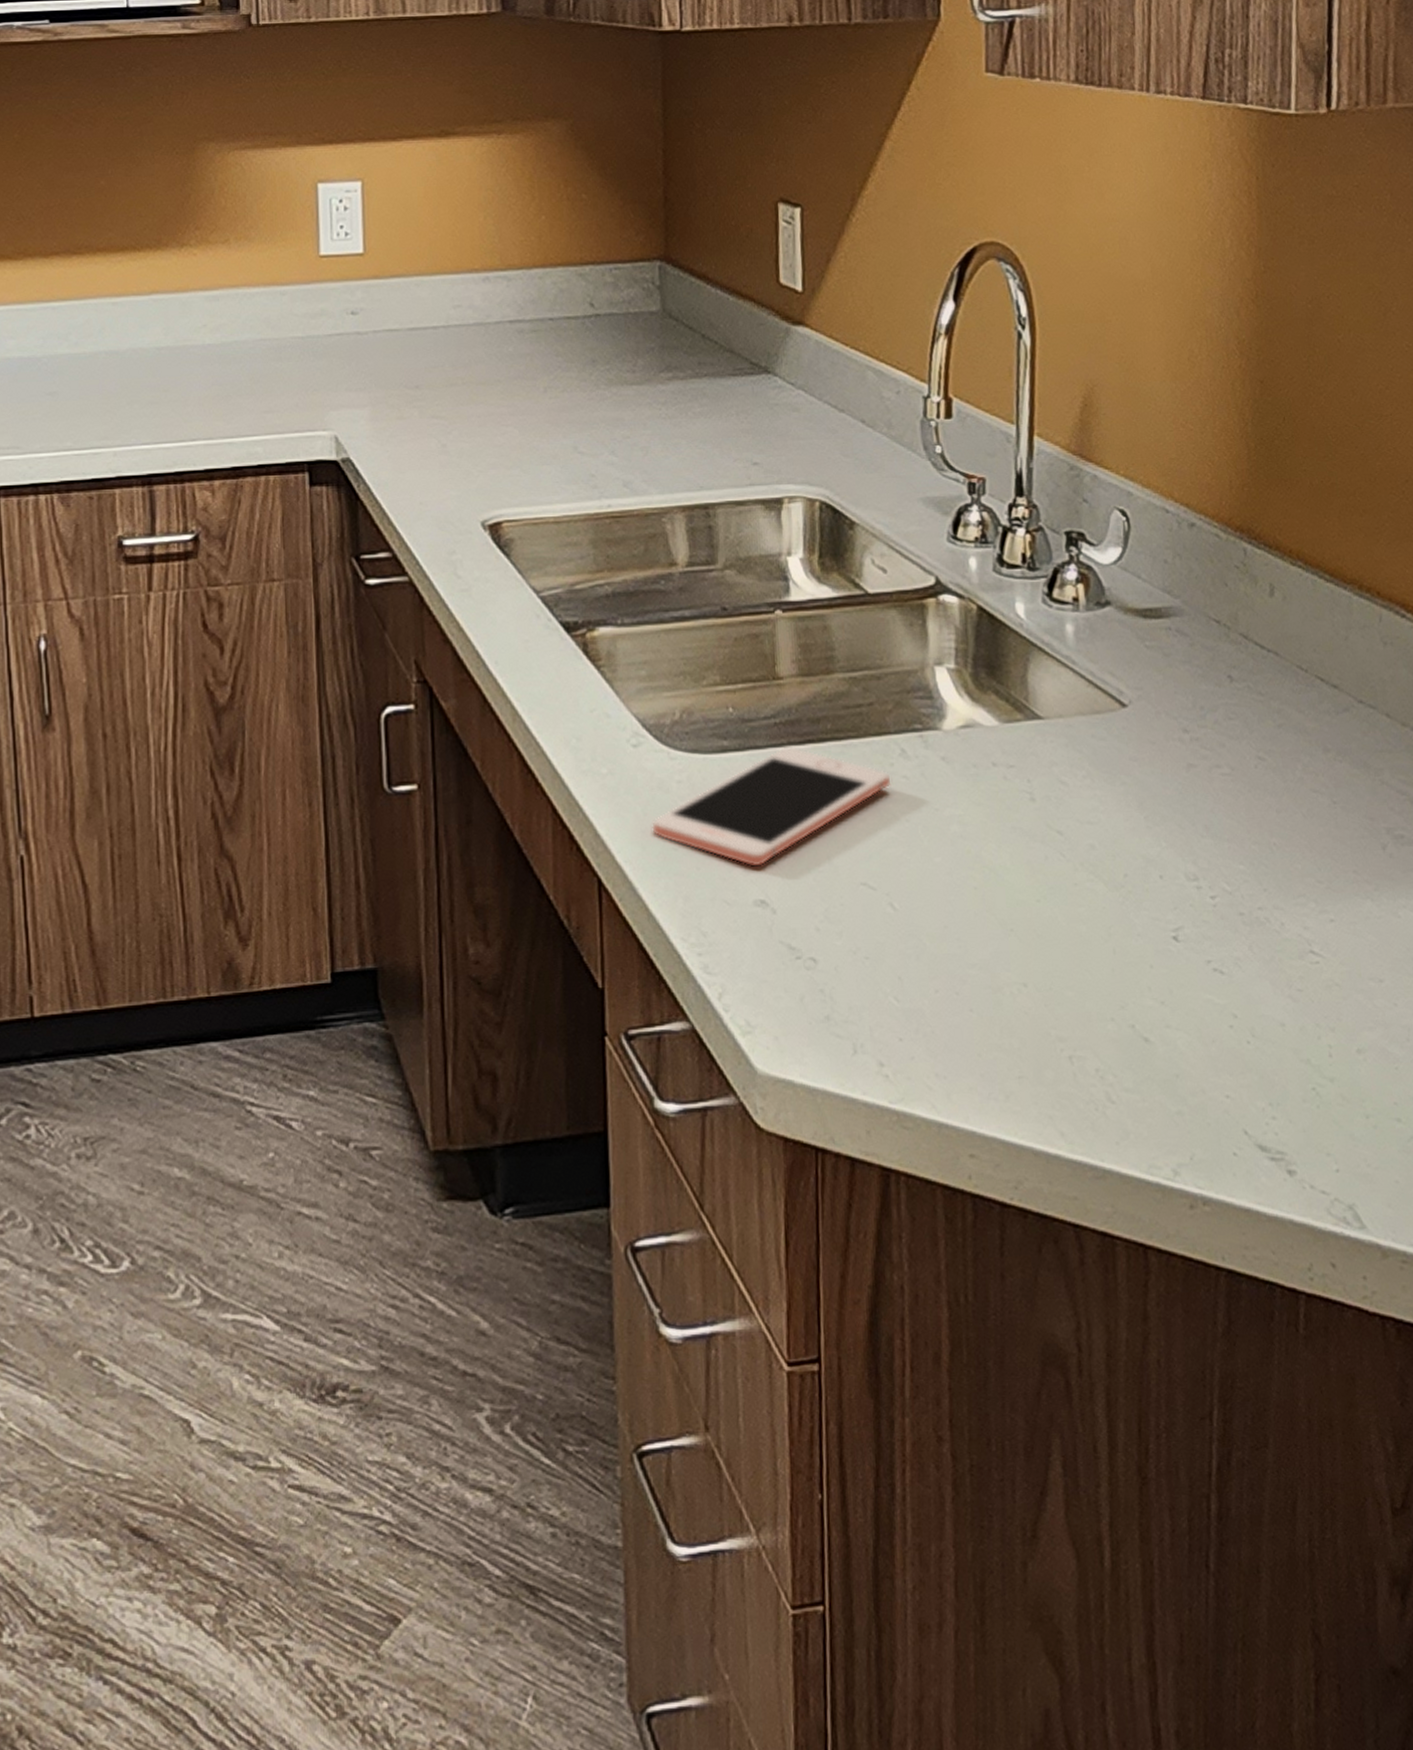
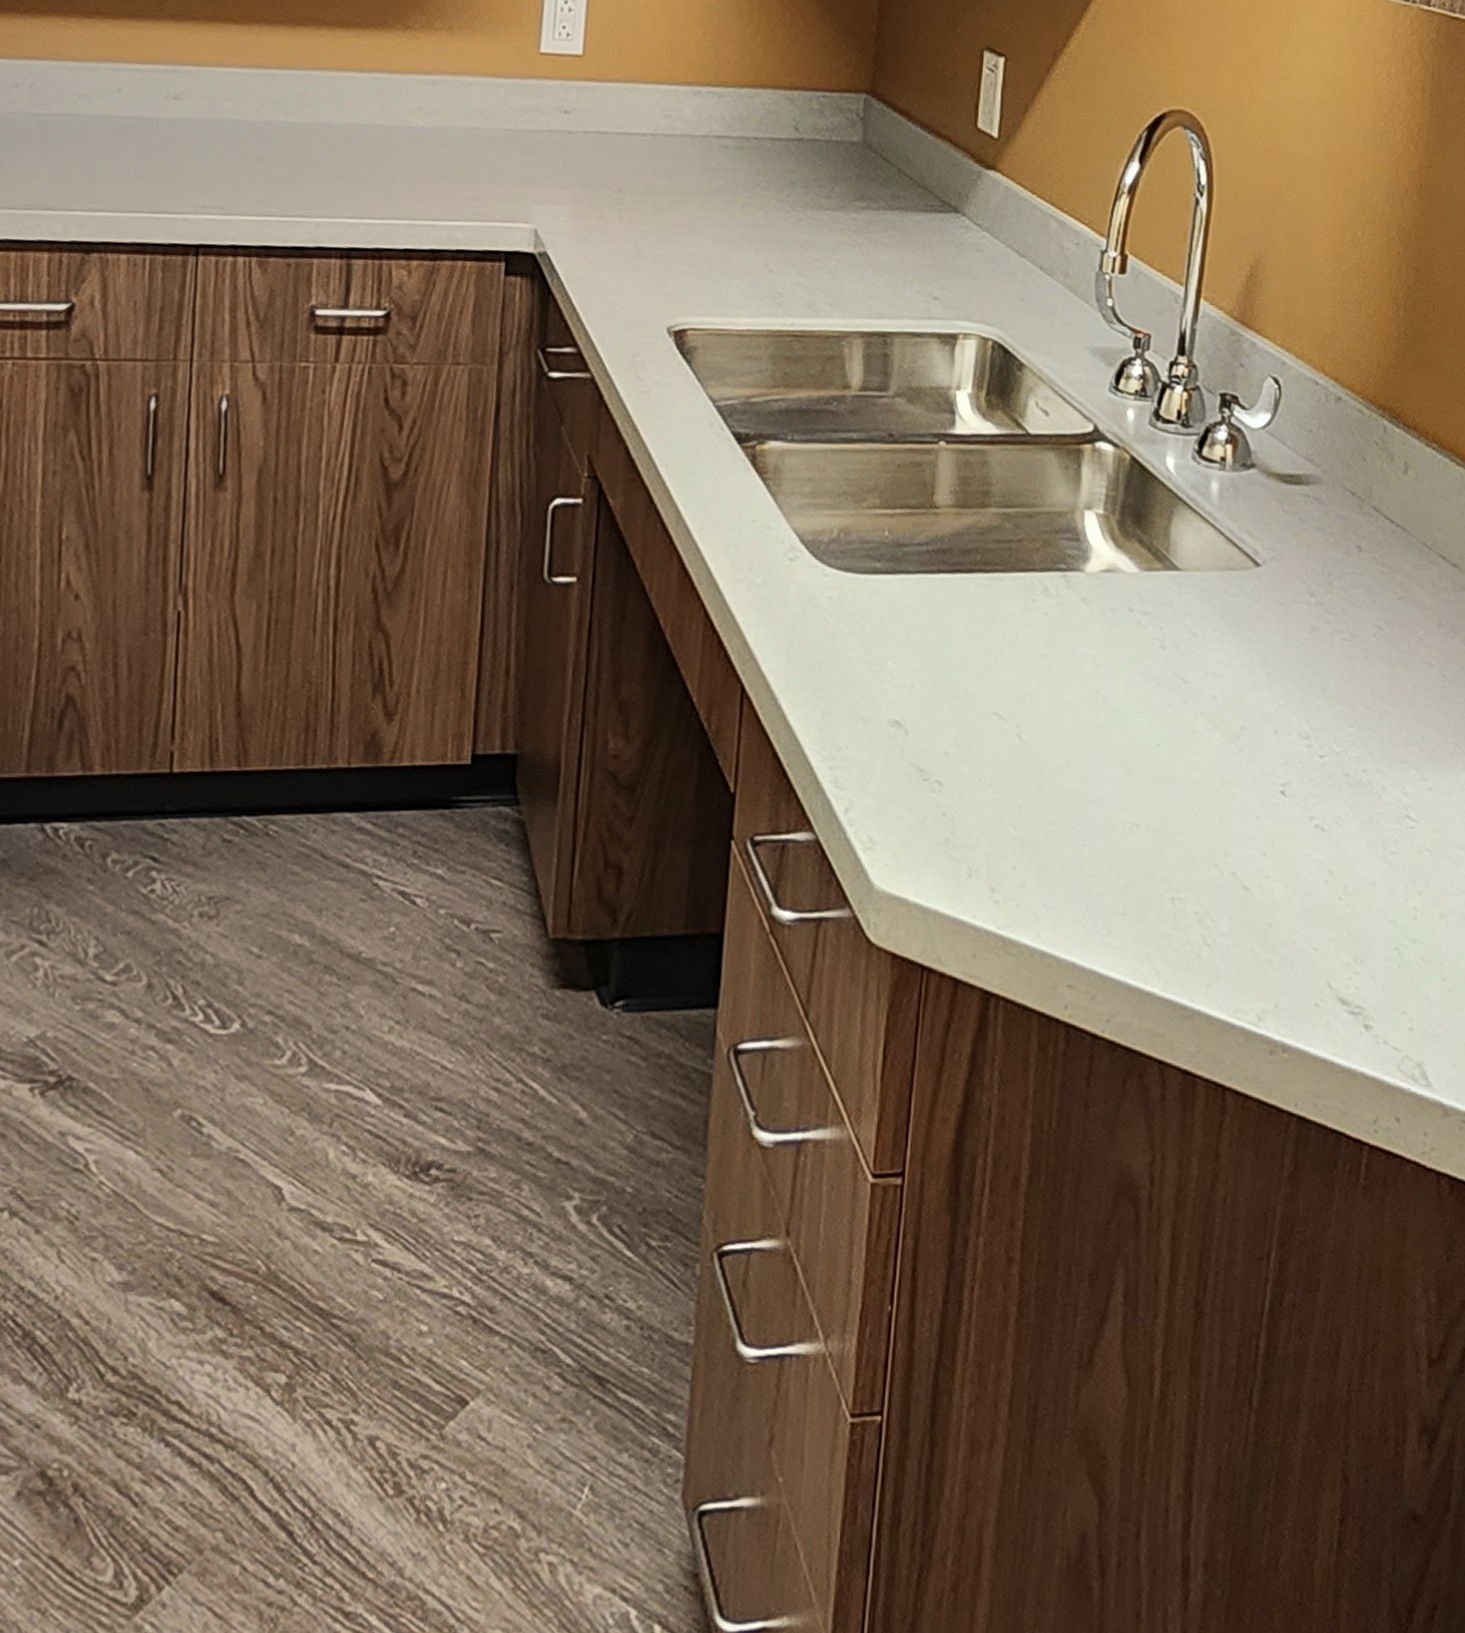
cell phone: present [652,746,891,868] -> none [798,573,1032,689]

